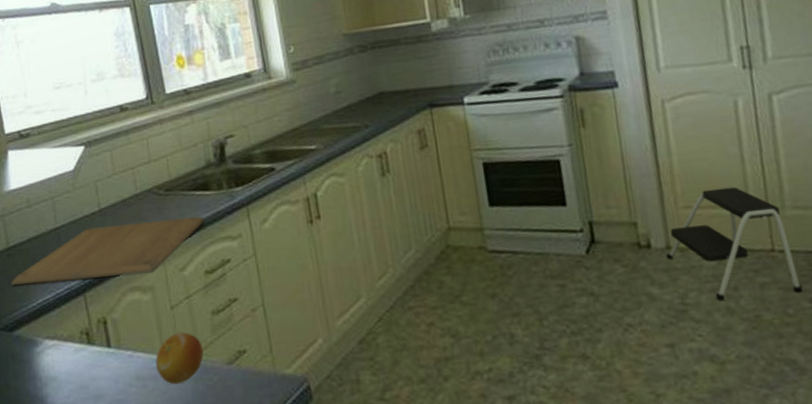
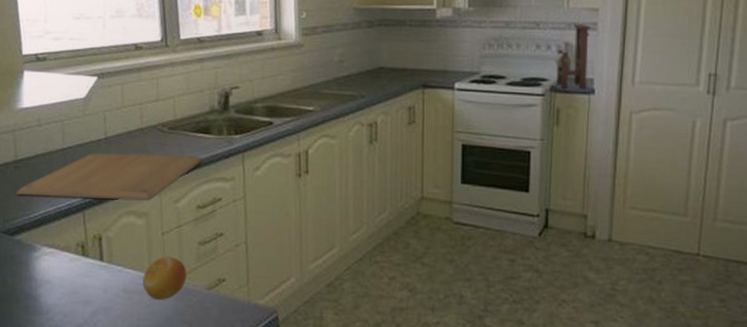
paper towel holder: none [566,14,608,86] -> present [554,24,590,89]
step stool: present [665,186,802,300] -> none [606,195,715,293]

